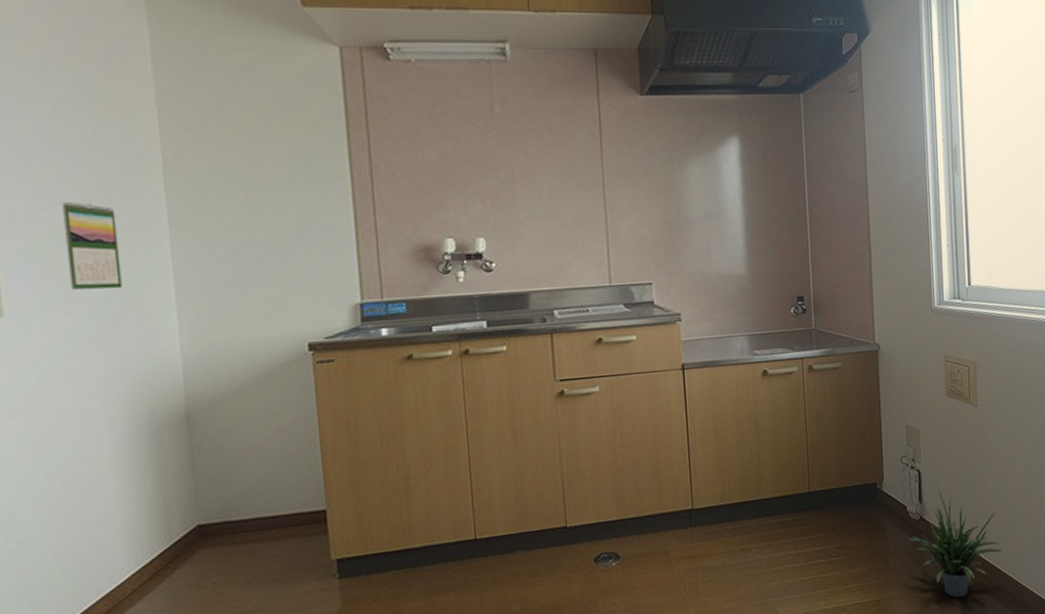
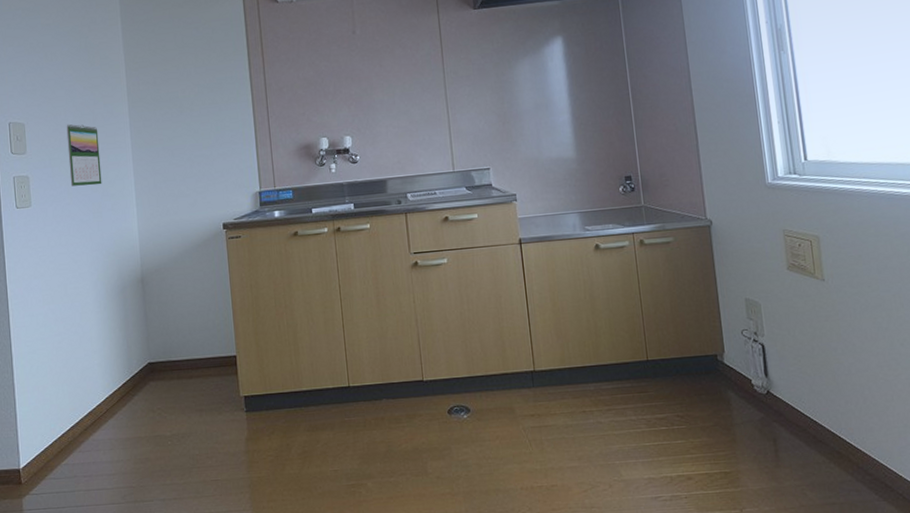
potted plant: present [908,485,1003,598] -> none [755,360,866,478]

